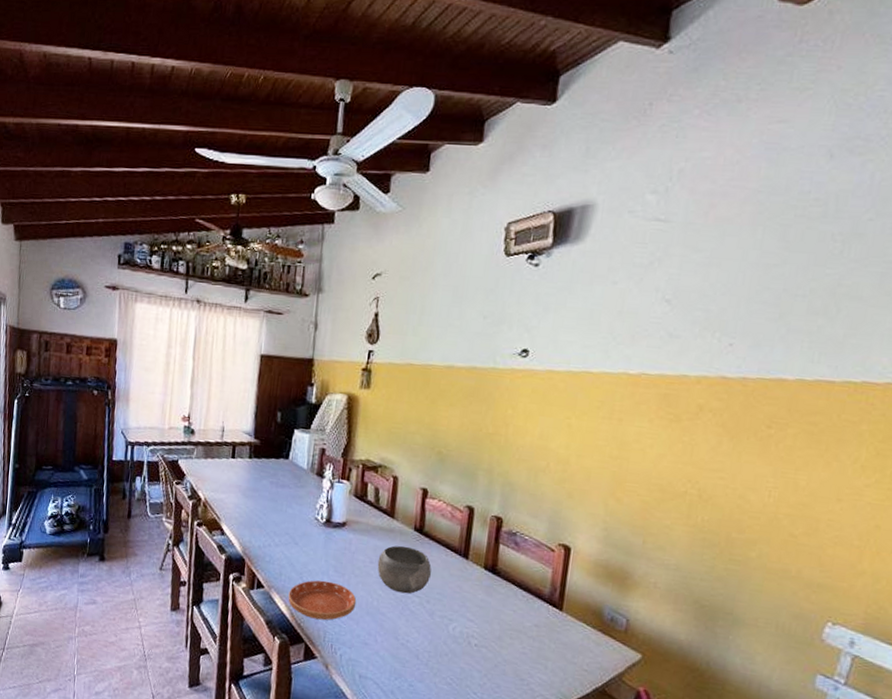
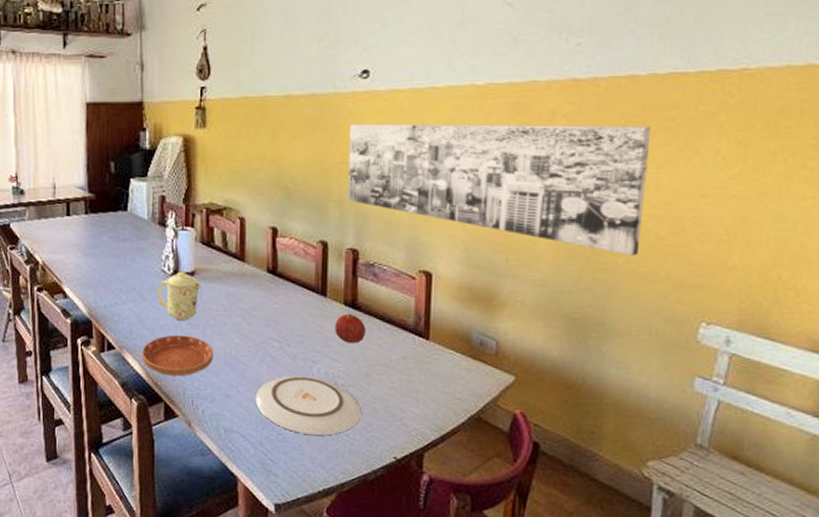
mug: none [308,521,352,568] -> present [157,272,202,320]
bowl: present [377,545,432,594] -> none [232,289,289,340]
plate: none [390,630,491,692] -> present [255,375,361,436]
fruit: none [473,577,503,607] -> present [335,313,366,344]
wall art: none [496,399,795,552] -> present [347,124,652,256]

